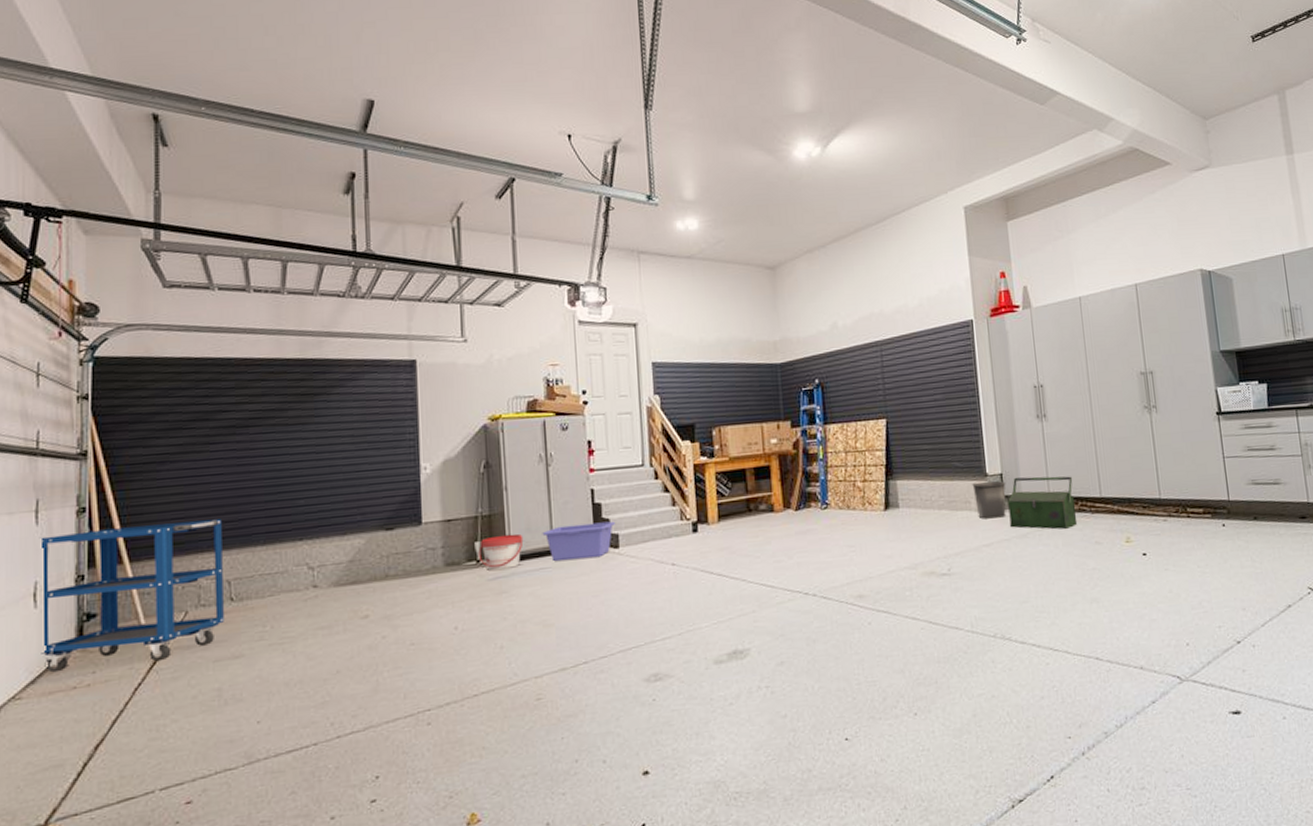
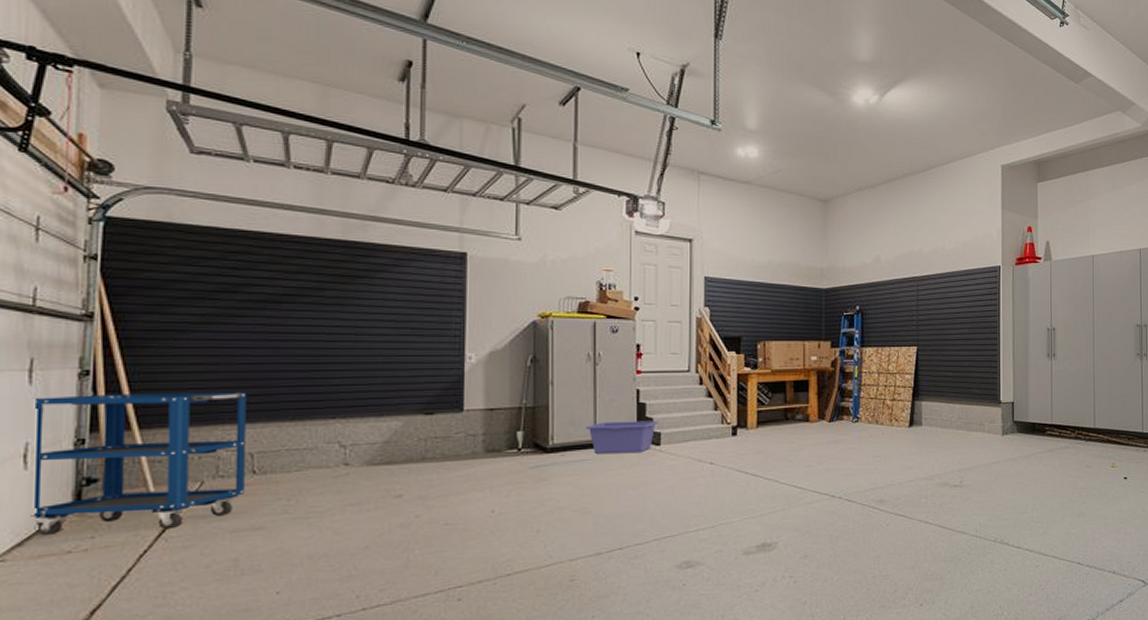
bucket: present [478,534,524,571] -> none [520,426,567,460]
waste bin: present [972,481,1006,519] -> none [987,408,1016,440]
tool box: present [1008,476,1078,530] -> none [1016,406,1073,453]

